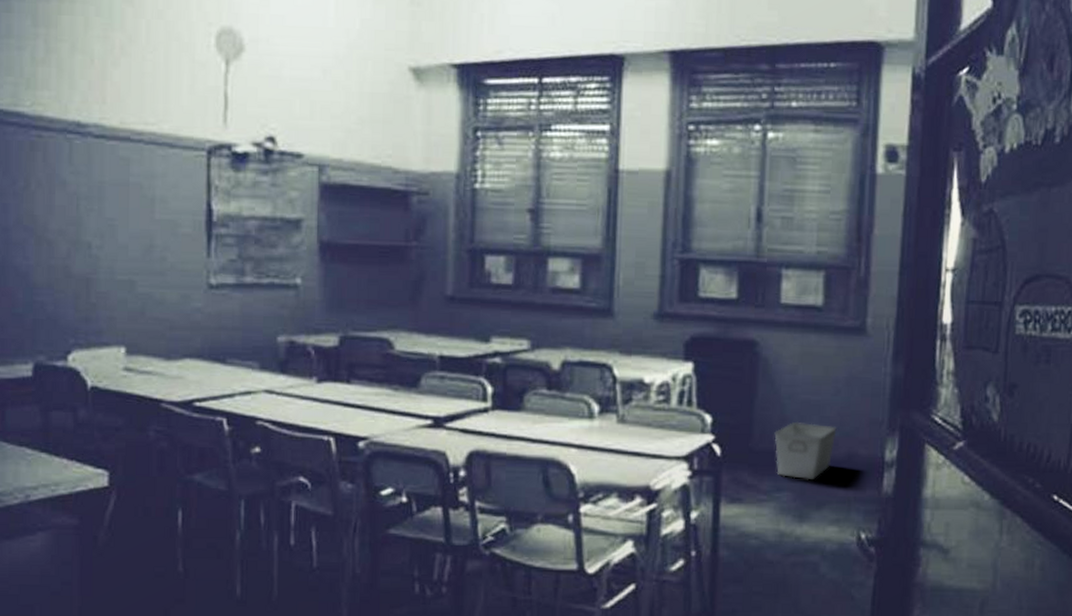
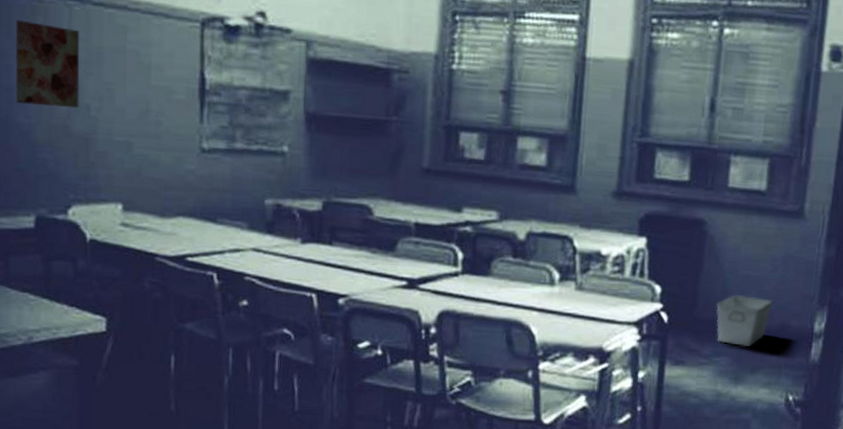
wall art: none [13,156,80,247] -> present [15,19,80,109]

